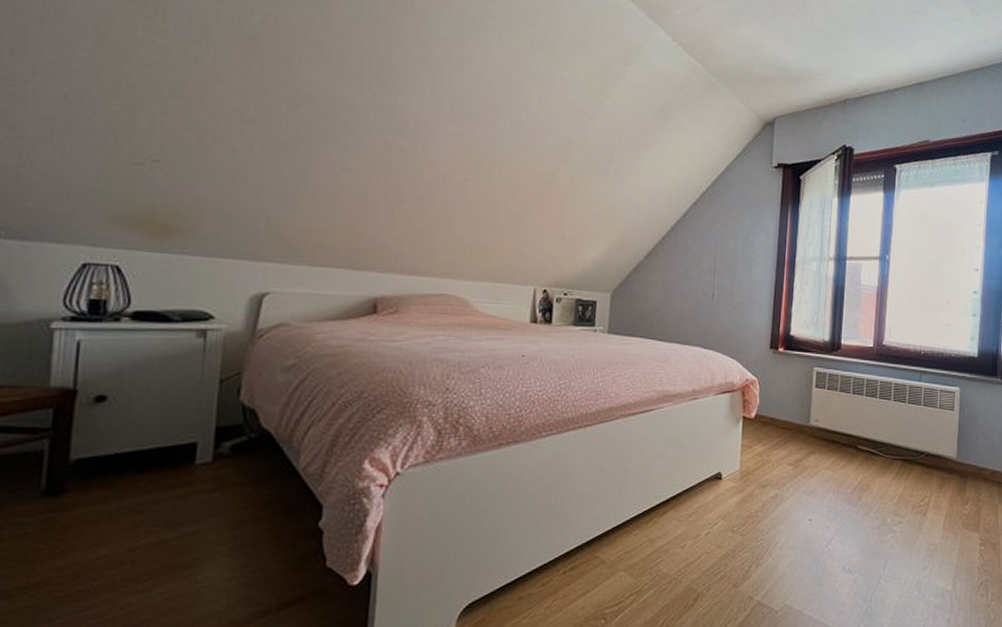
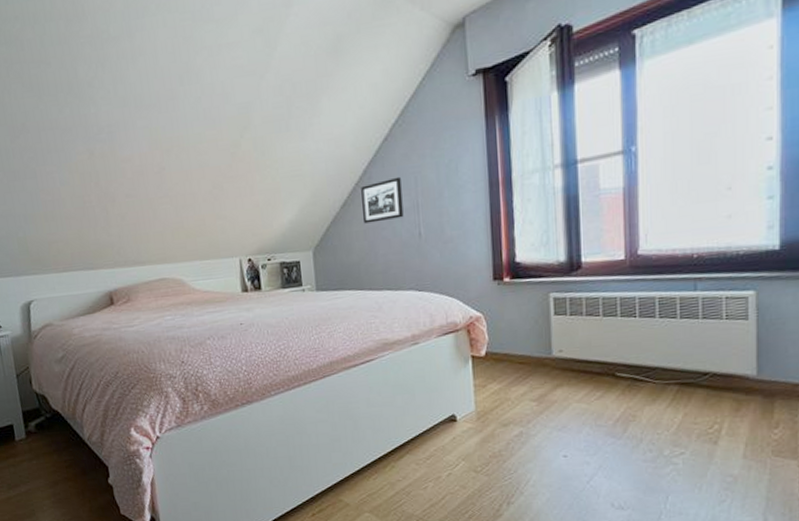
picture frame: none [664,239,704,278] -> present [361,176,404,224]

